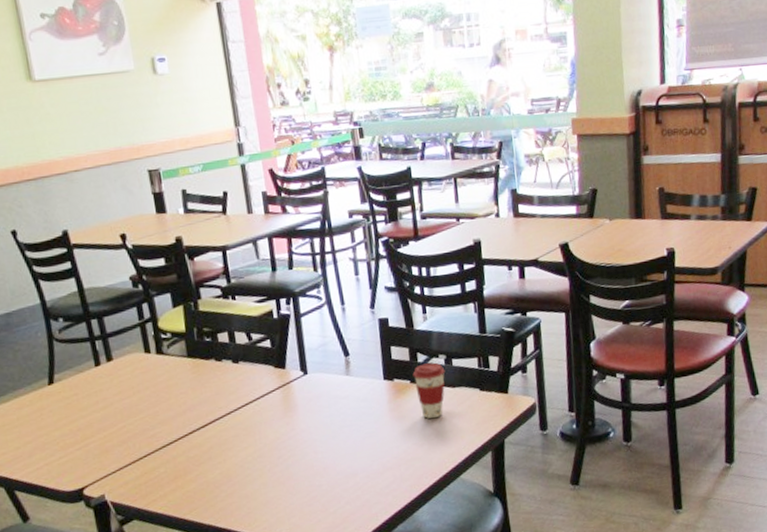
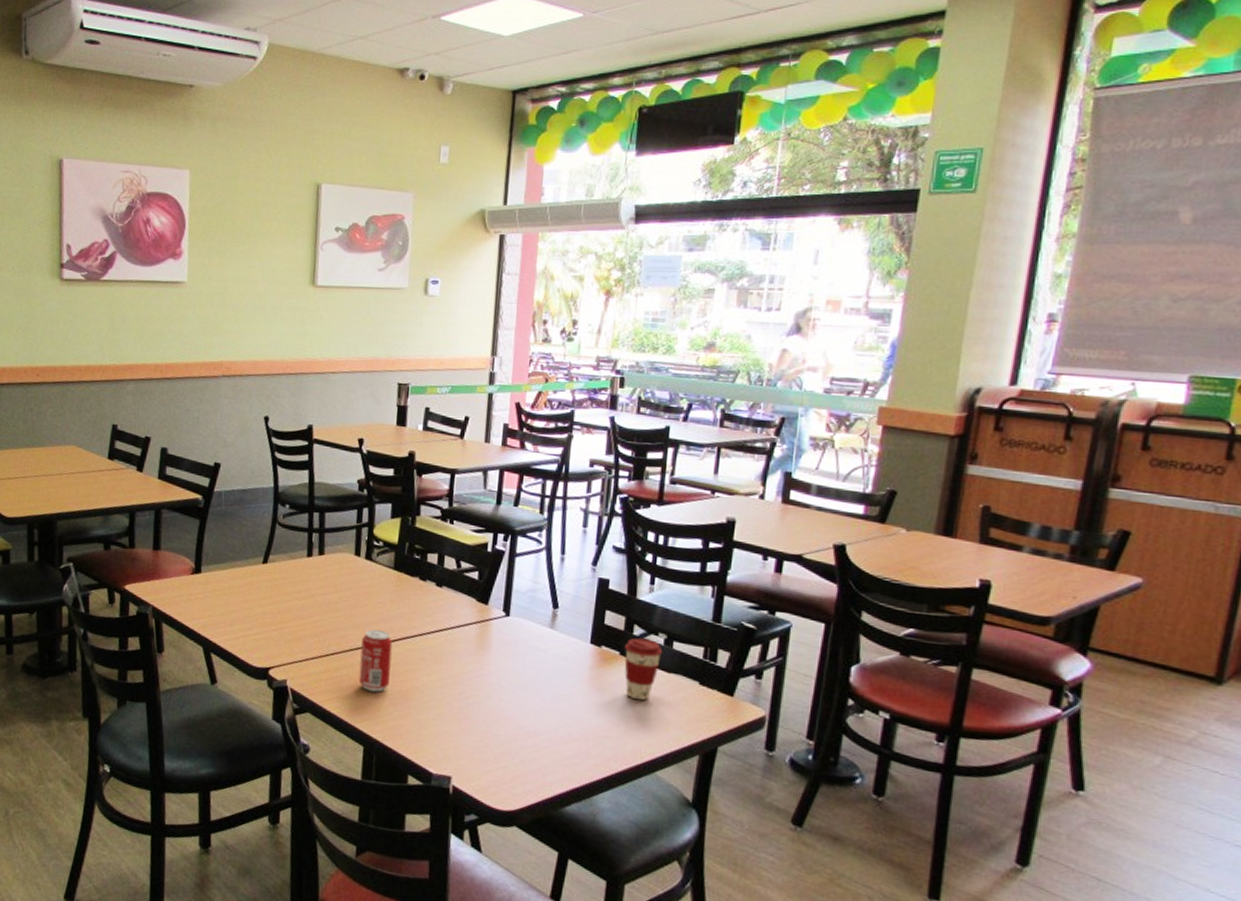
beverage can: none [172,419,209,482] -> present [358,629,393,692]

